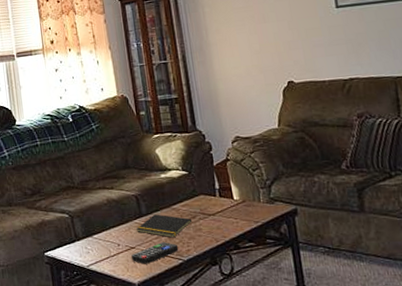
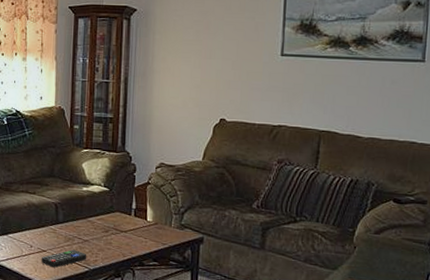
notepad: present [136,214,193,238] -> none [51,223,105,247]

